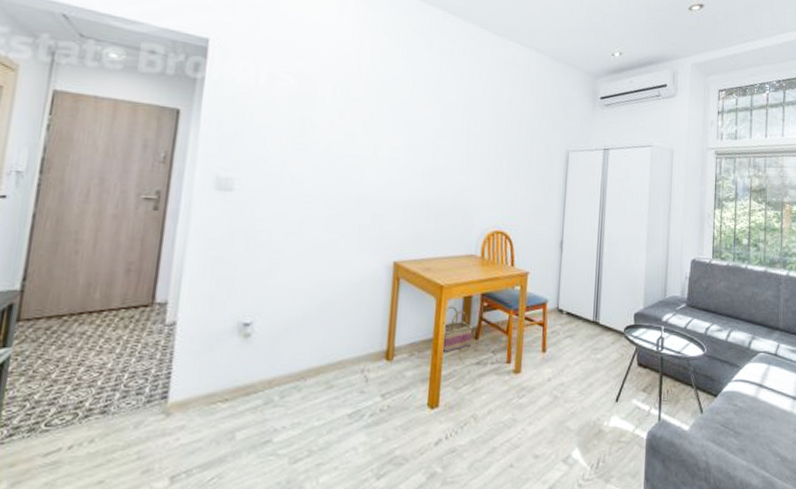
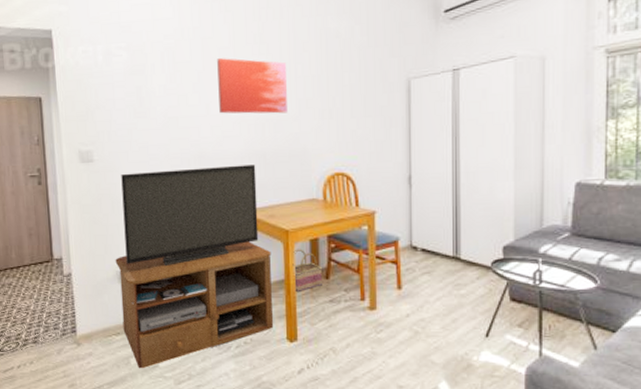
tv stand: none [233,208,423,445] -> present [115,164,273,369]
wall art: none [387,102,460,167] -> present [217,58,287,114]

